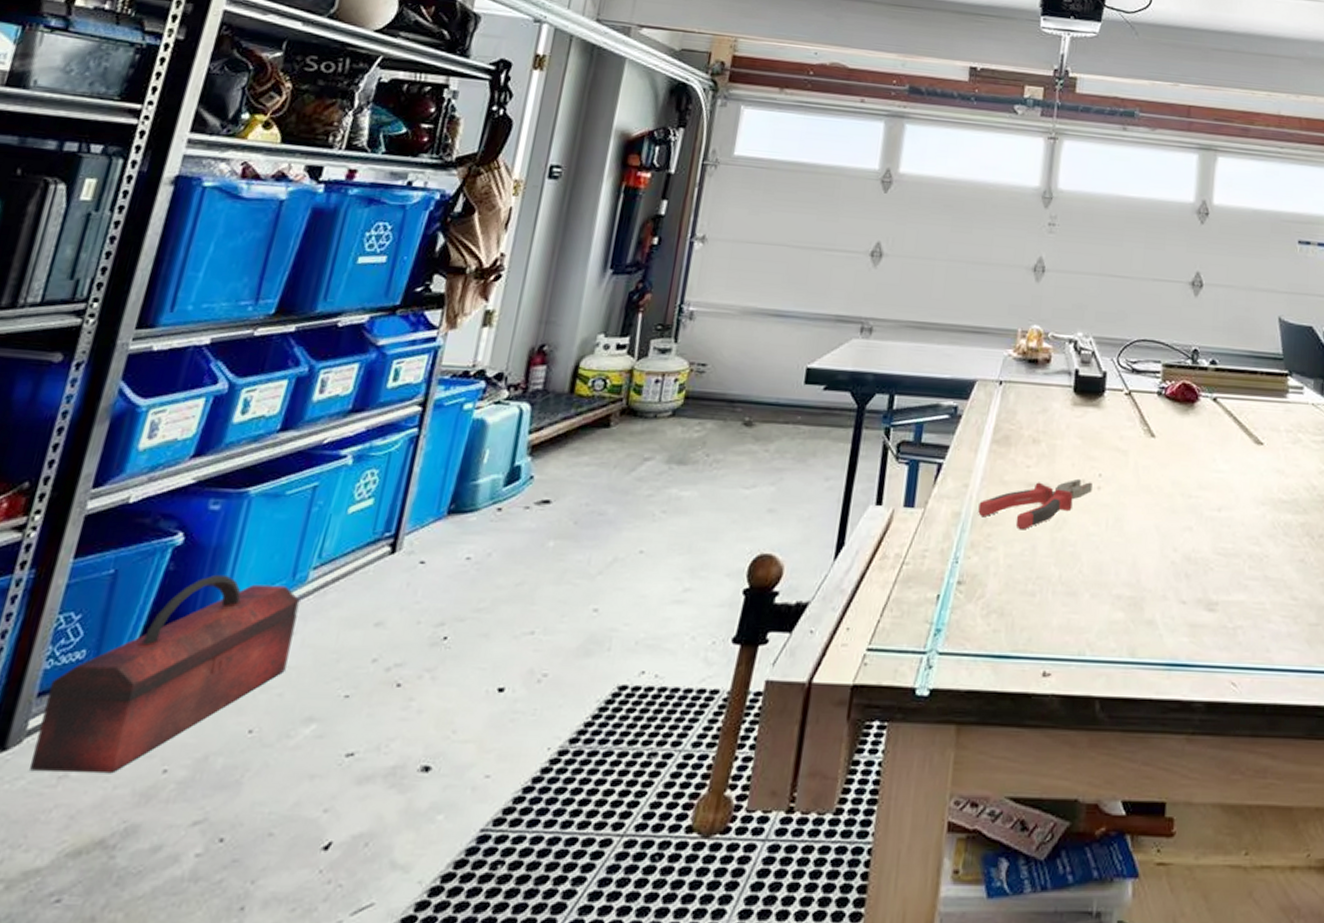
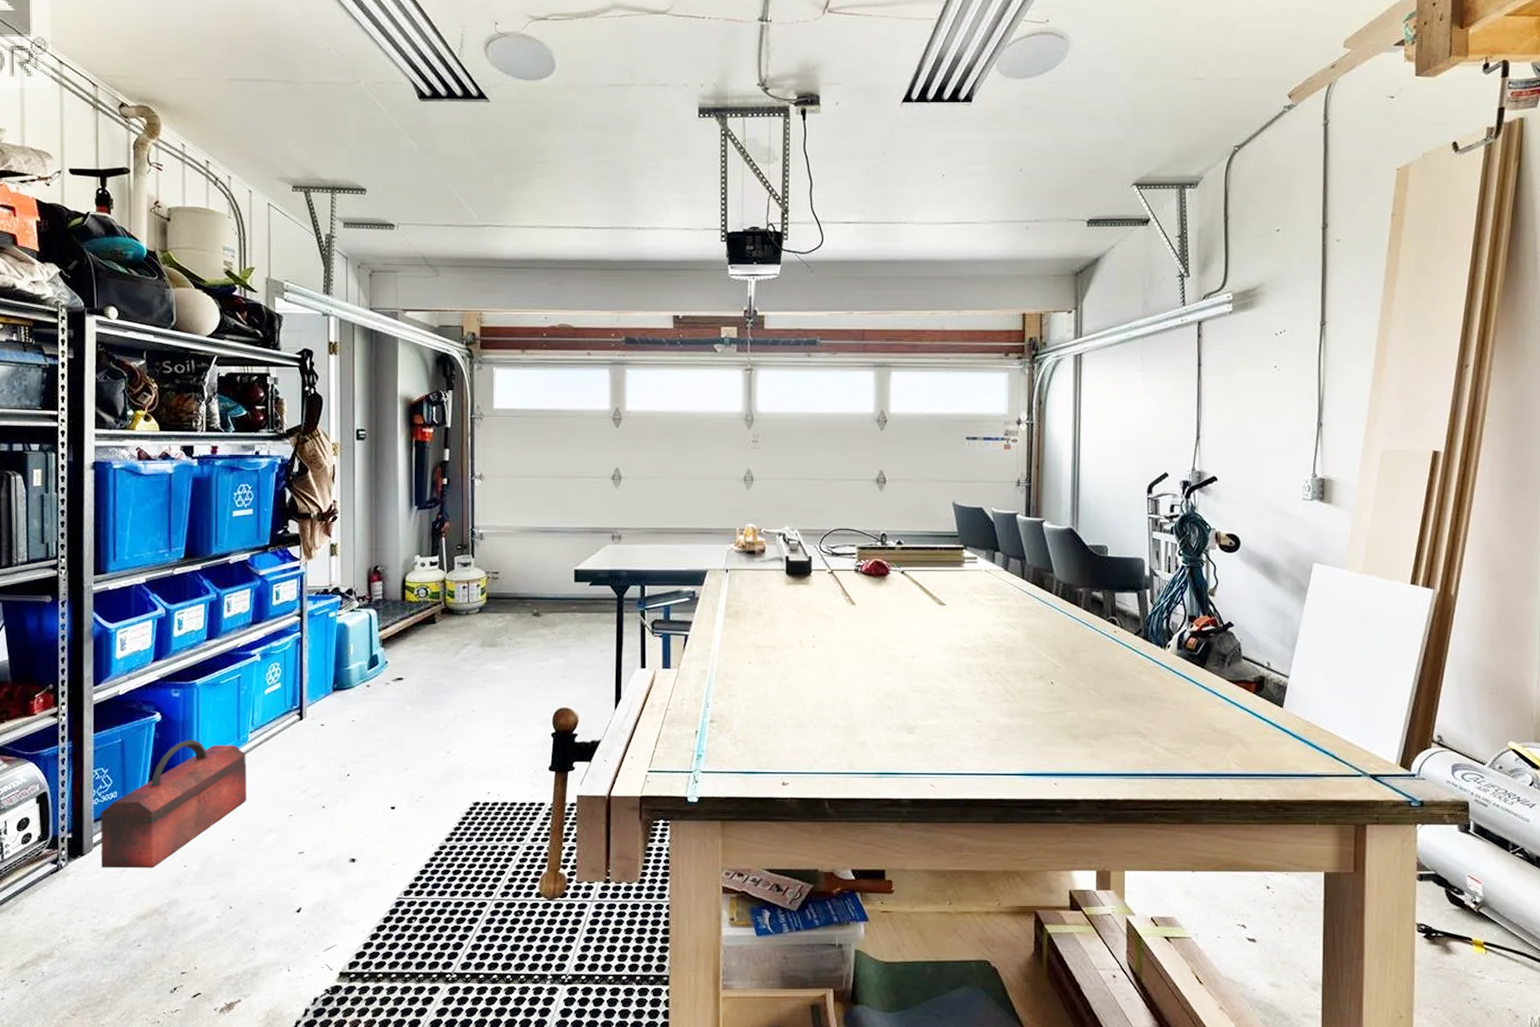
pliers: present [978,478,1093,530] -> none [720,640,808,681]

